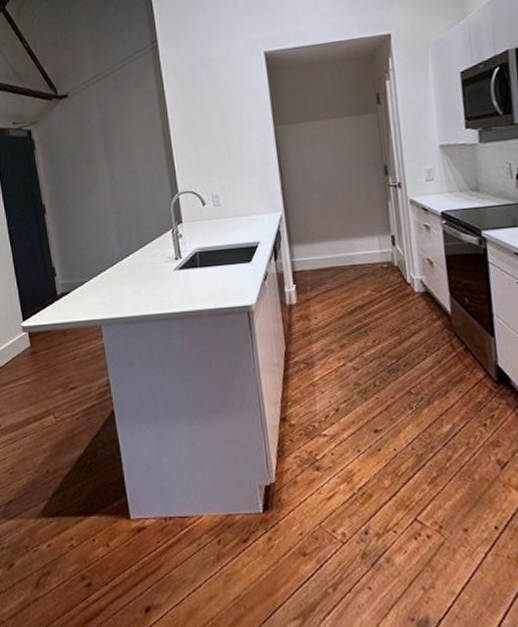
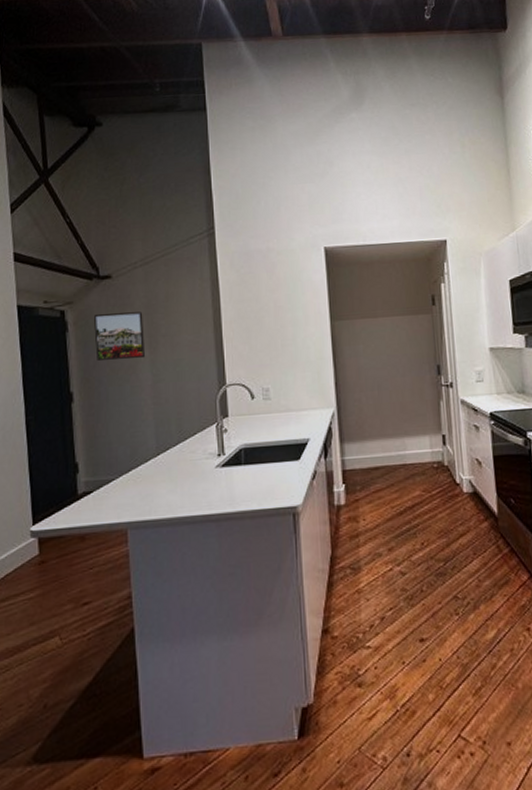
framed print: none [57,127,105,175] -> present [94,312,146,361]

